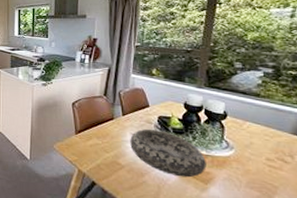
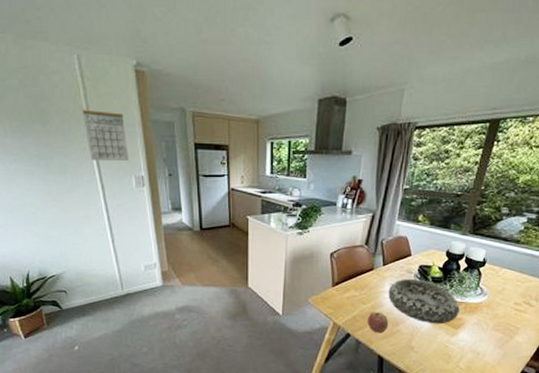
apple: none [112,161,134,184] -> present [367,312,389,333]

